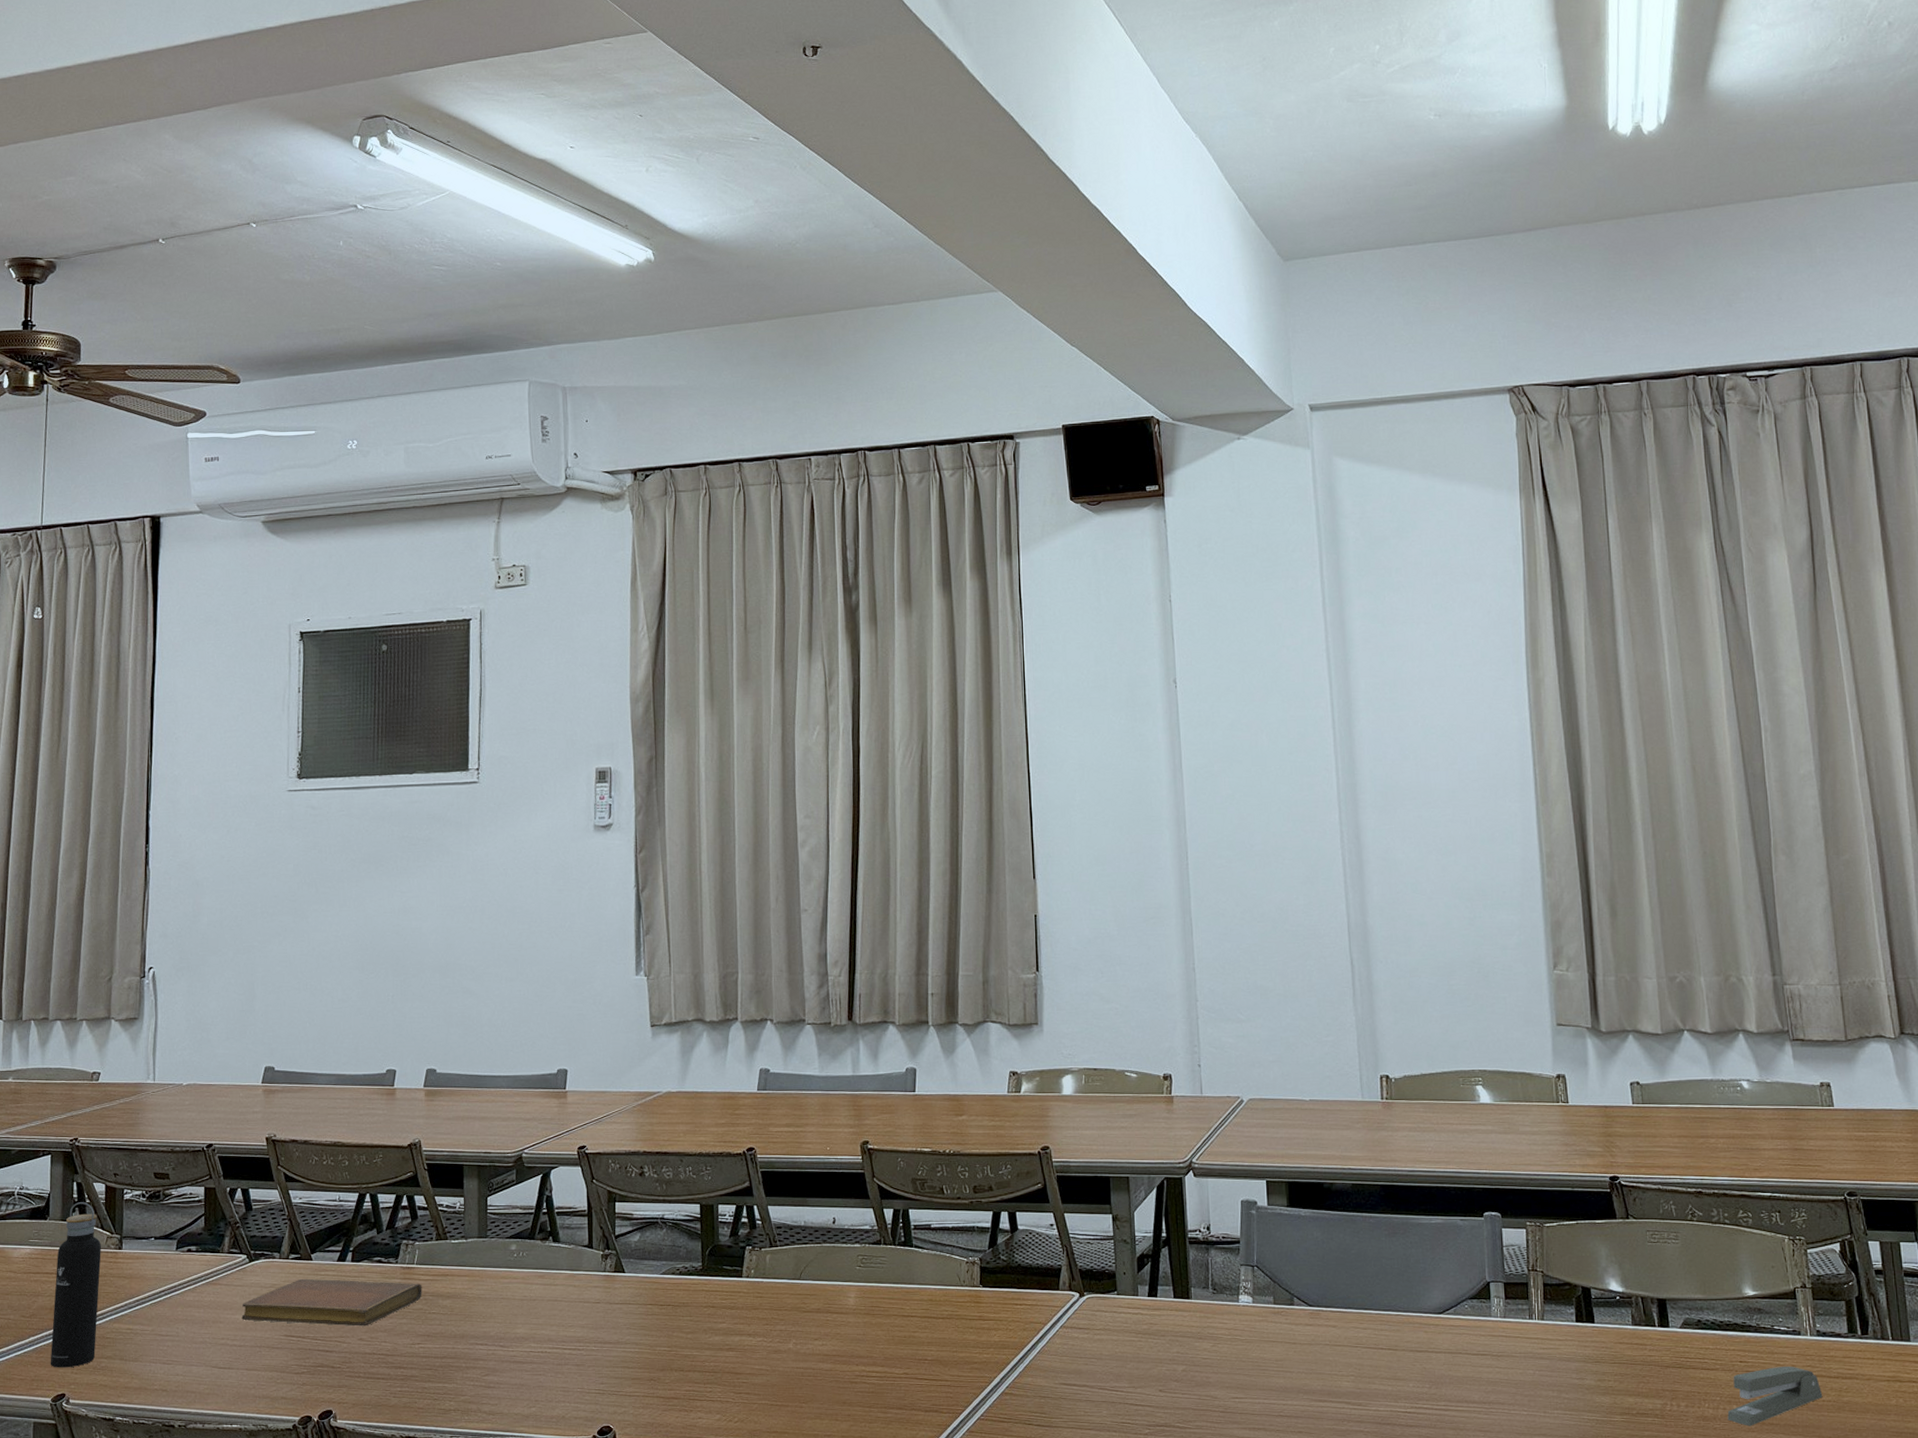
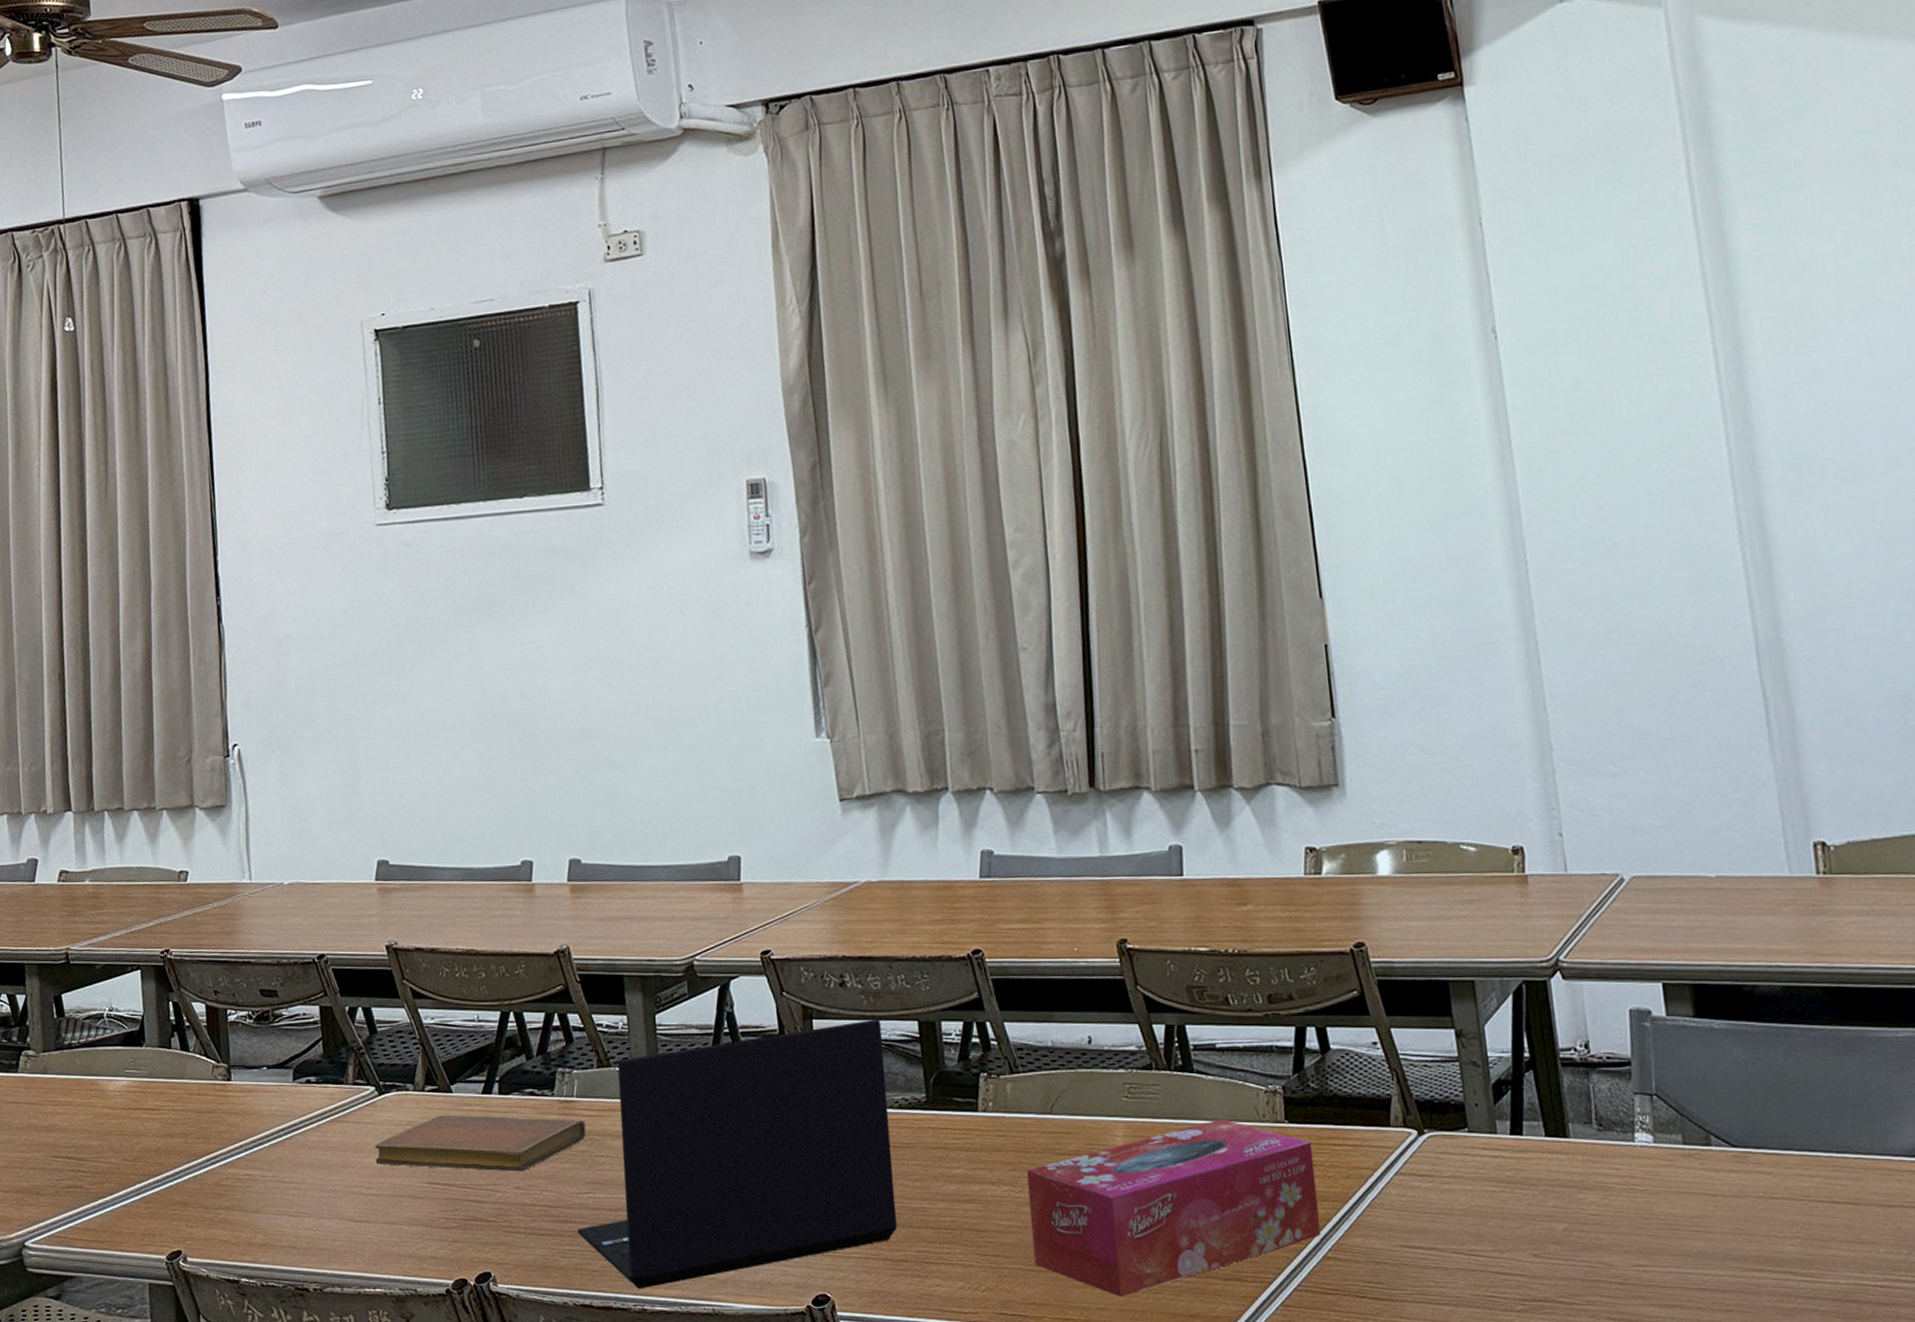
water bottle: present [50,1202,101,1368] -> none [157,1025,212,1220]
laptop: none [408,1202,671,1423] -> present [577,1018,897,1290]
tissue box: none [777,1283,1002,1426] -> present [1026,1118,1321,1297]

